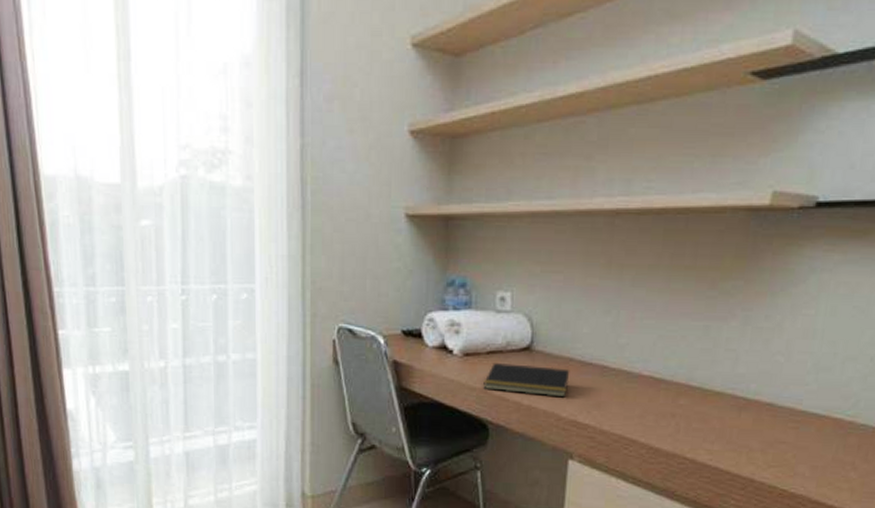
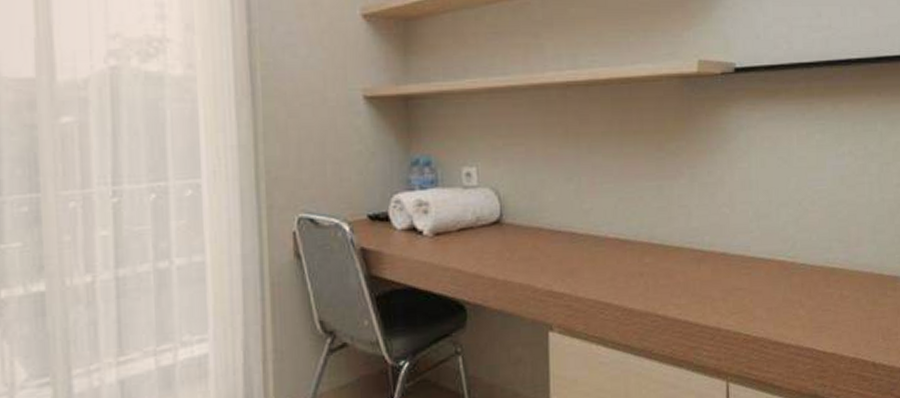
notepad: present [483,363,570,398] -> none [457,238,541,270]

